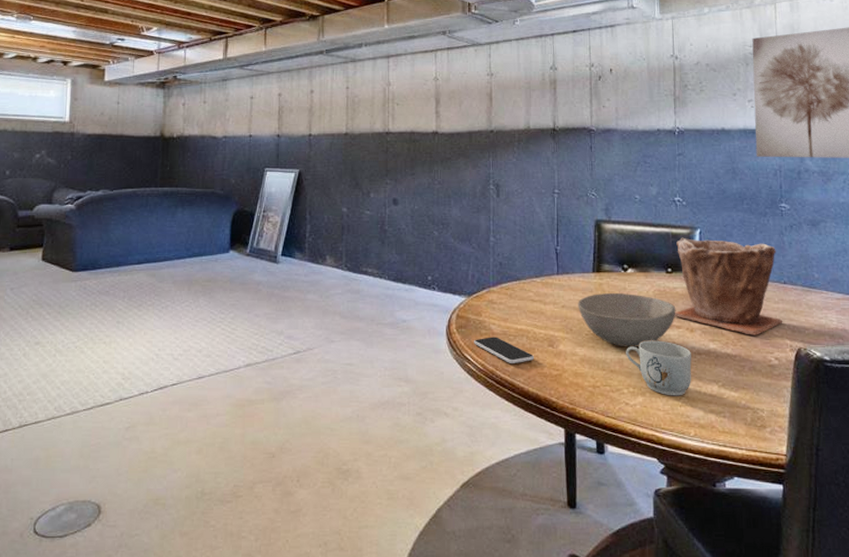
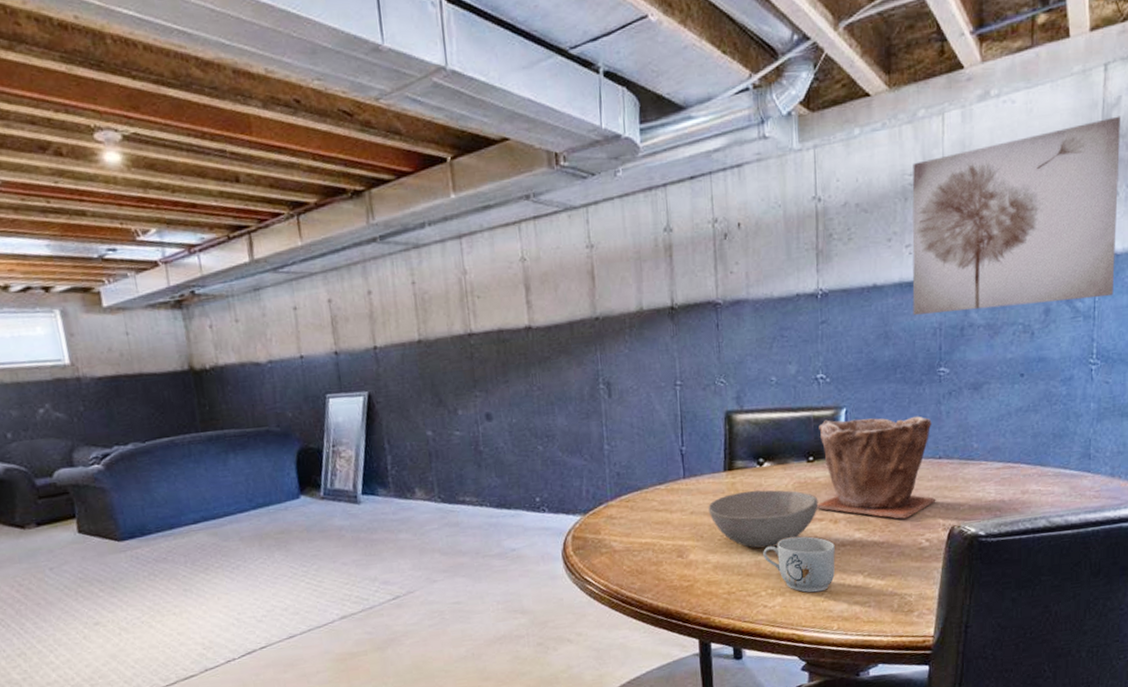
smartphone: present [474,337,534,363] -> none [594,554,662,580]

